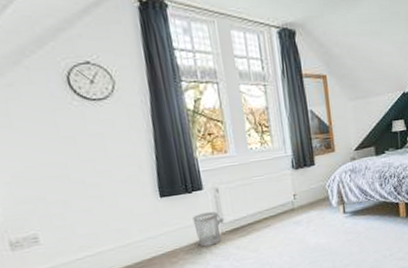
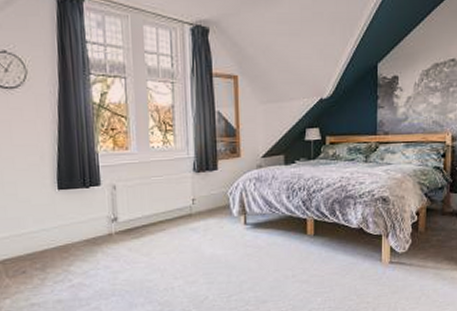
wastebasket: present [192,211,221,247] -> none [87,209,114,245]

